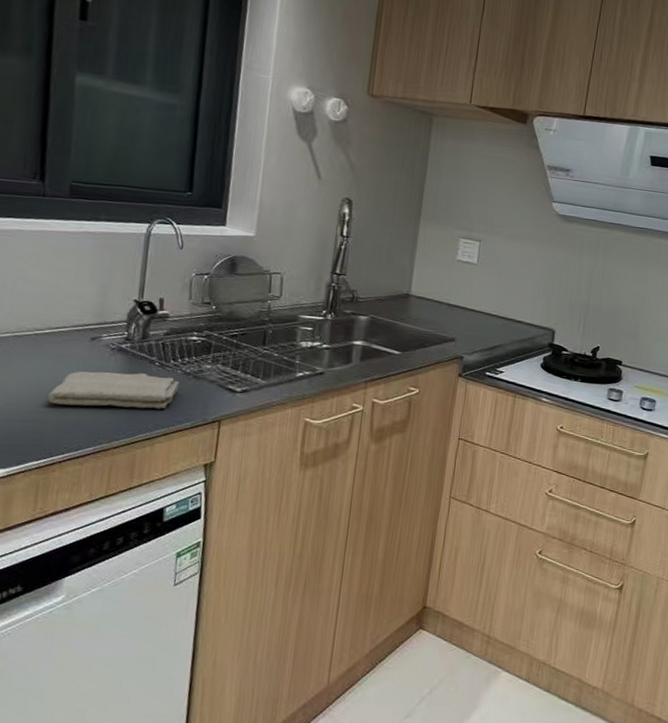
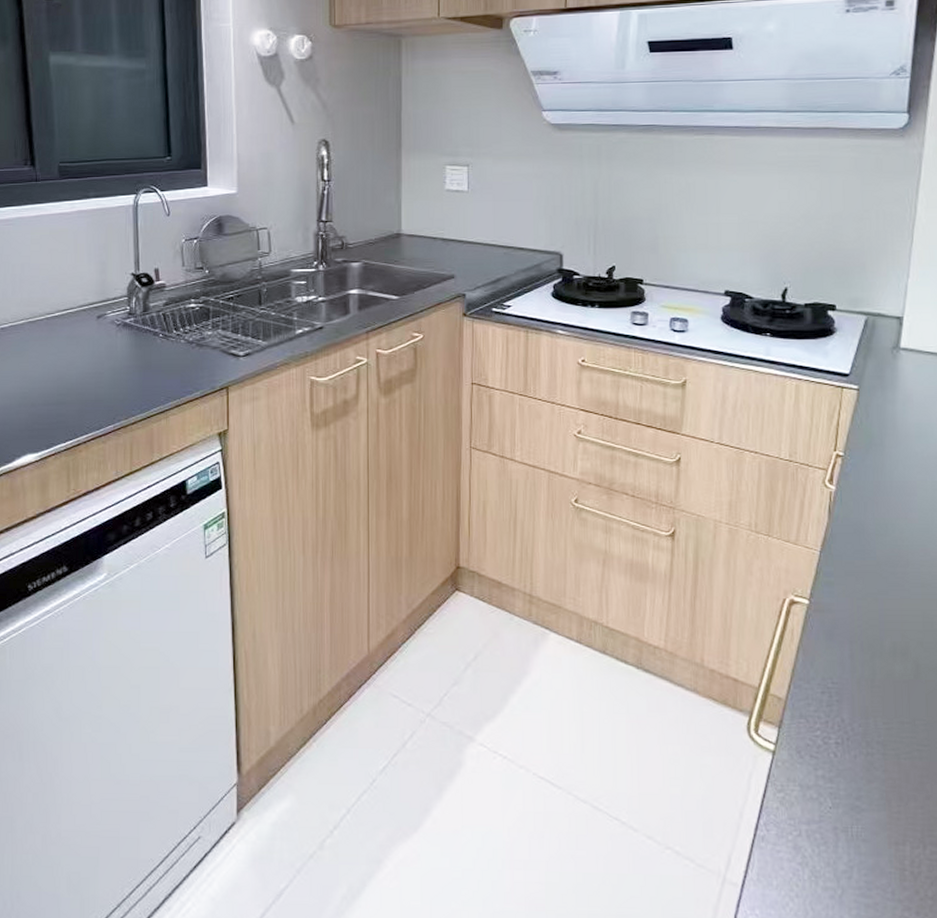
washcloth: present [47,371,180,409] -> none [65,346,184,385]

